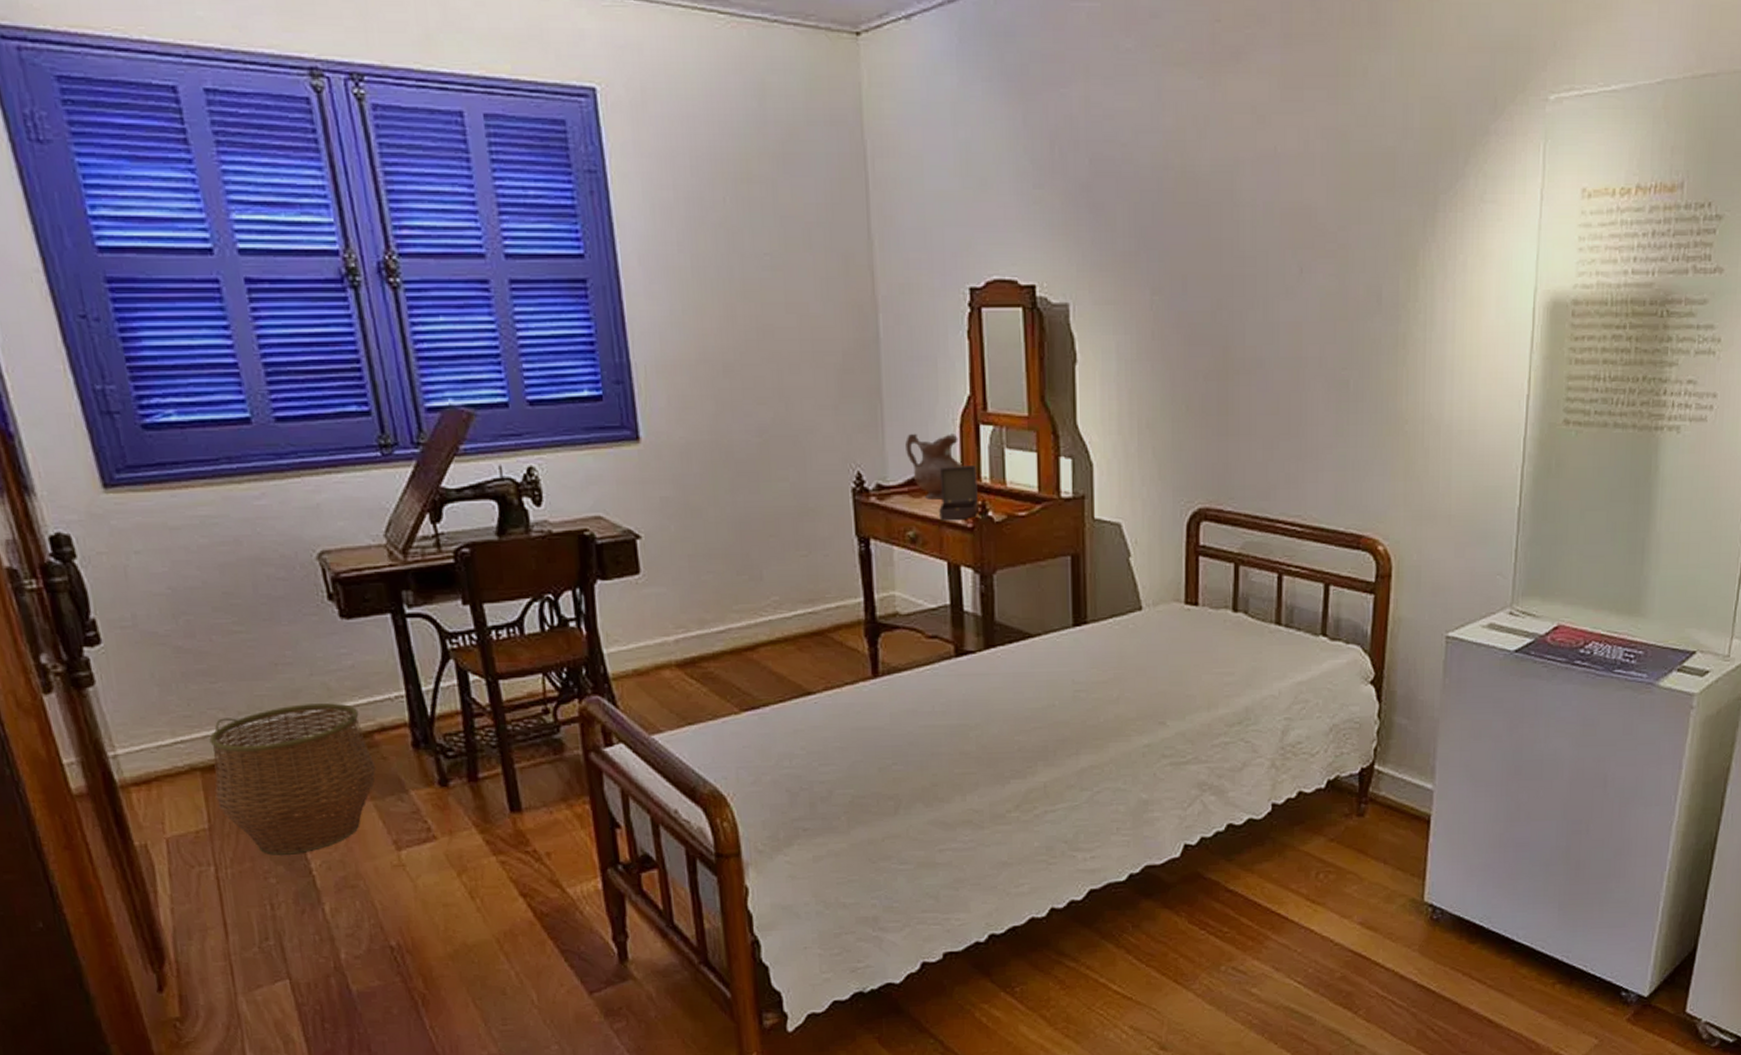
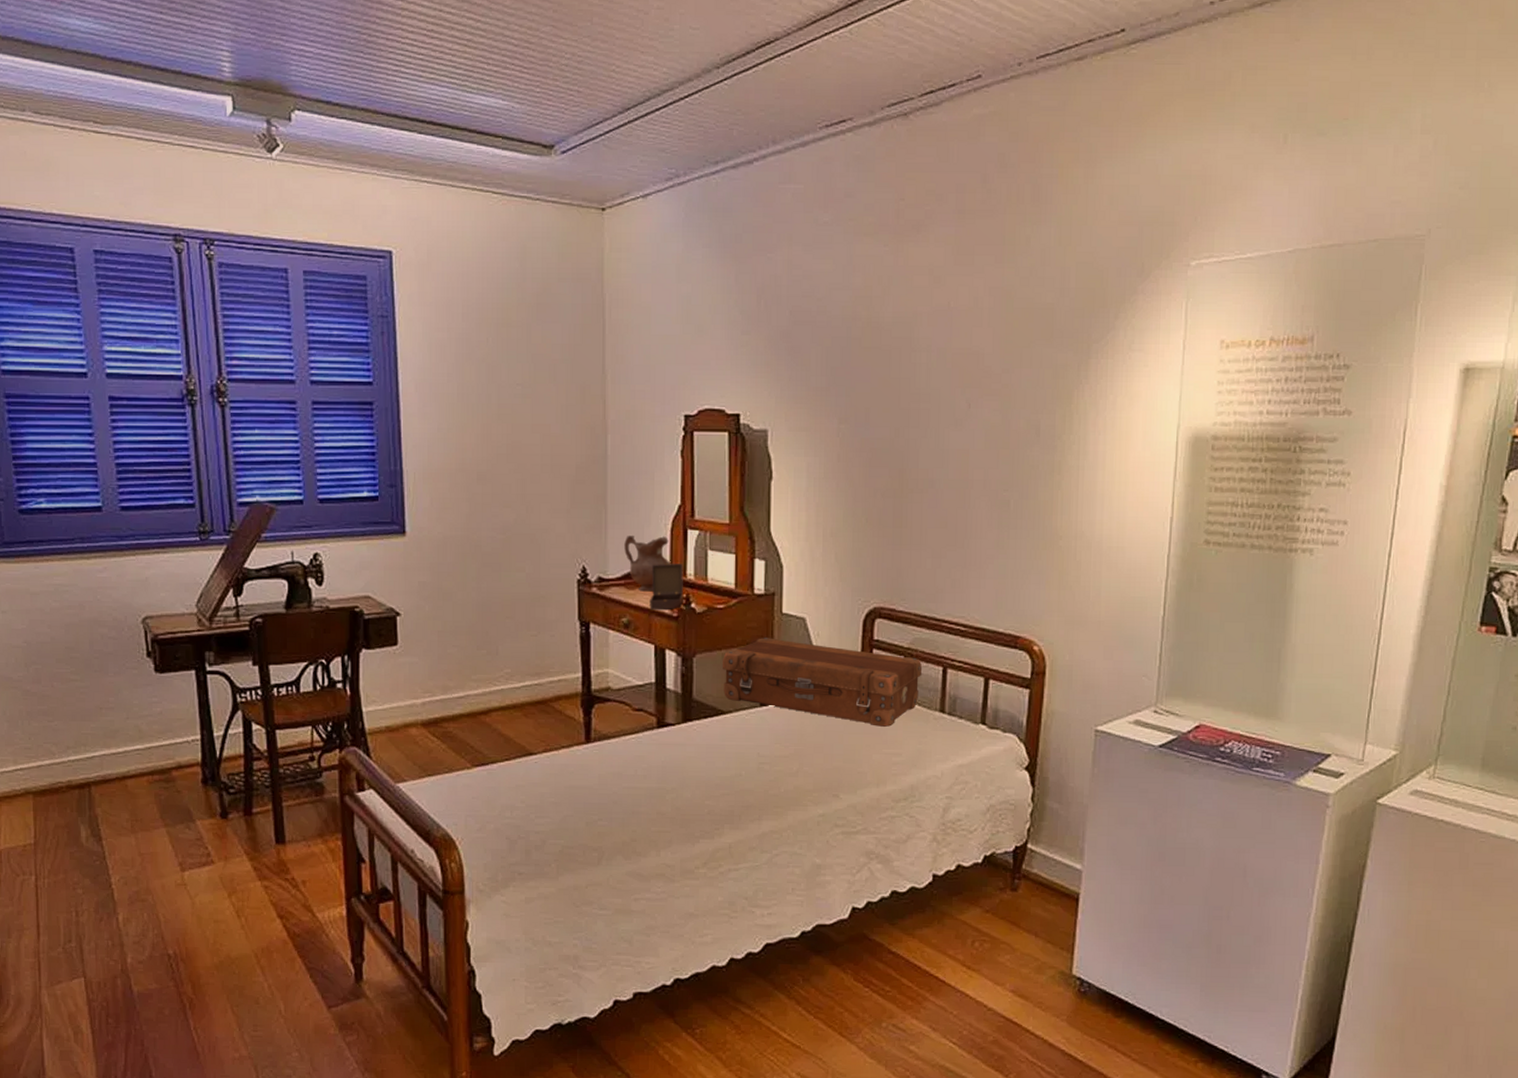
basket: present [209,703,376,855] -> none [42,742,171,870]
suitcase: none [1028,548,1254,644] -> present [723,638,922,727]

